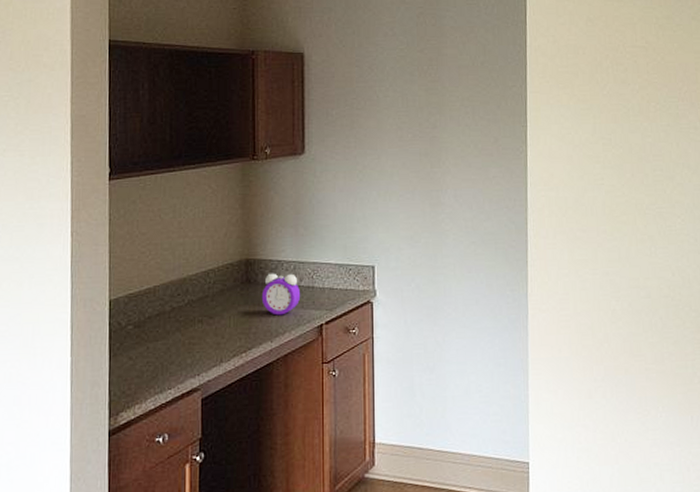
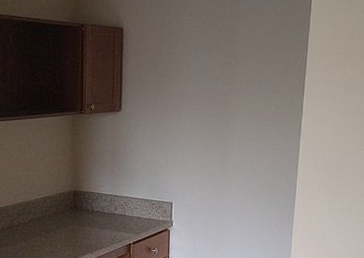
alarm clock: present [261,273,301,316] -> none [85,202,115,235]

